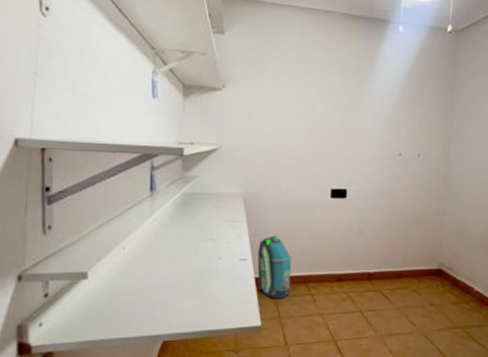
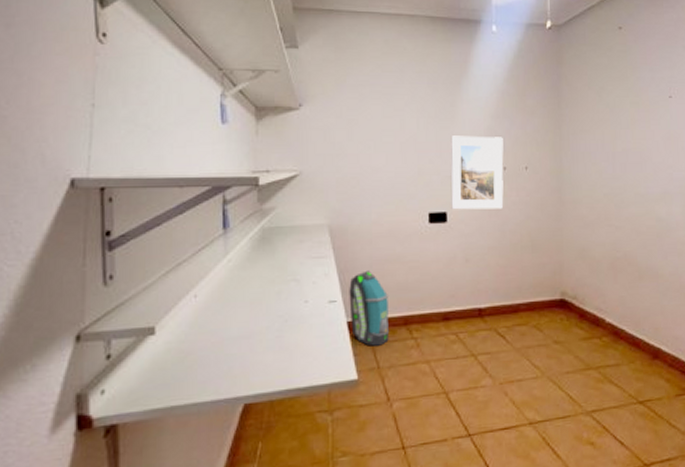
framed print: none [351,123,401,190] -> present [450,135,504,210]

